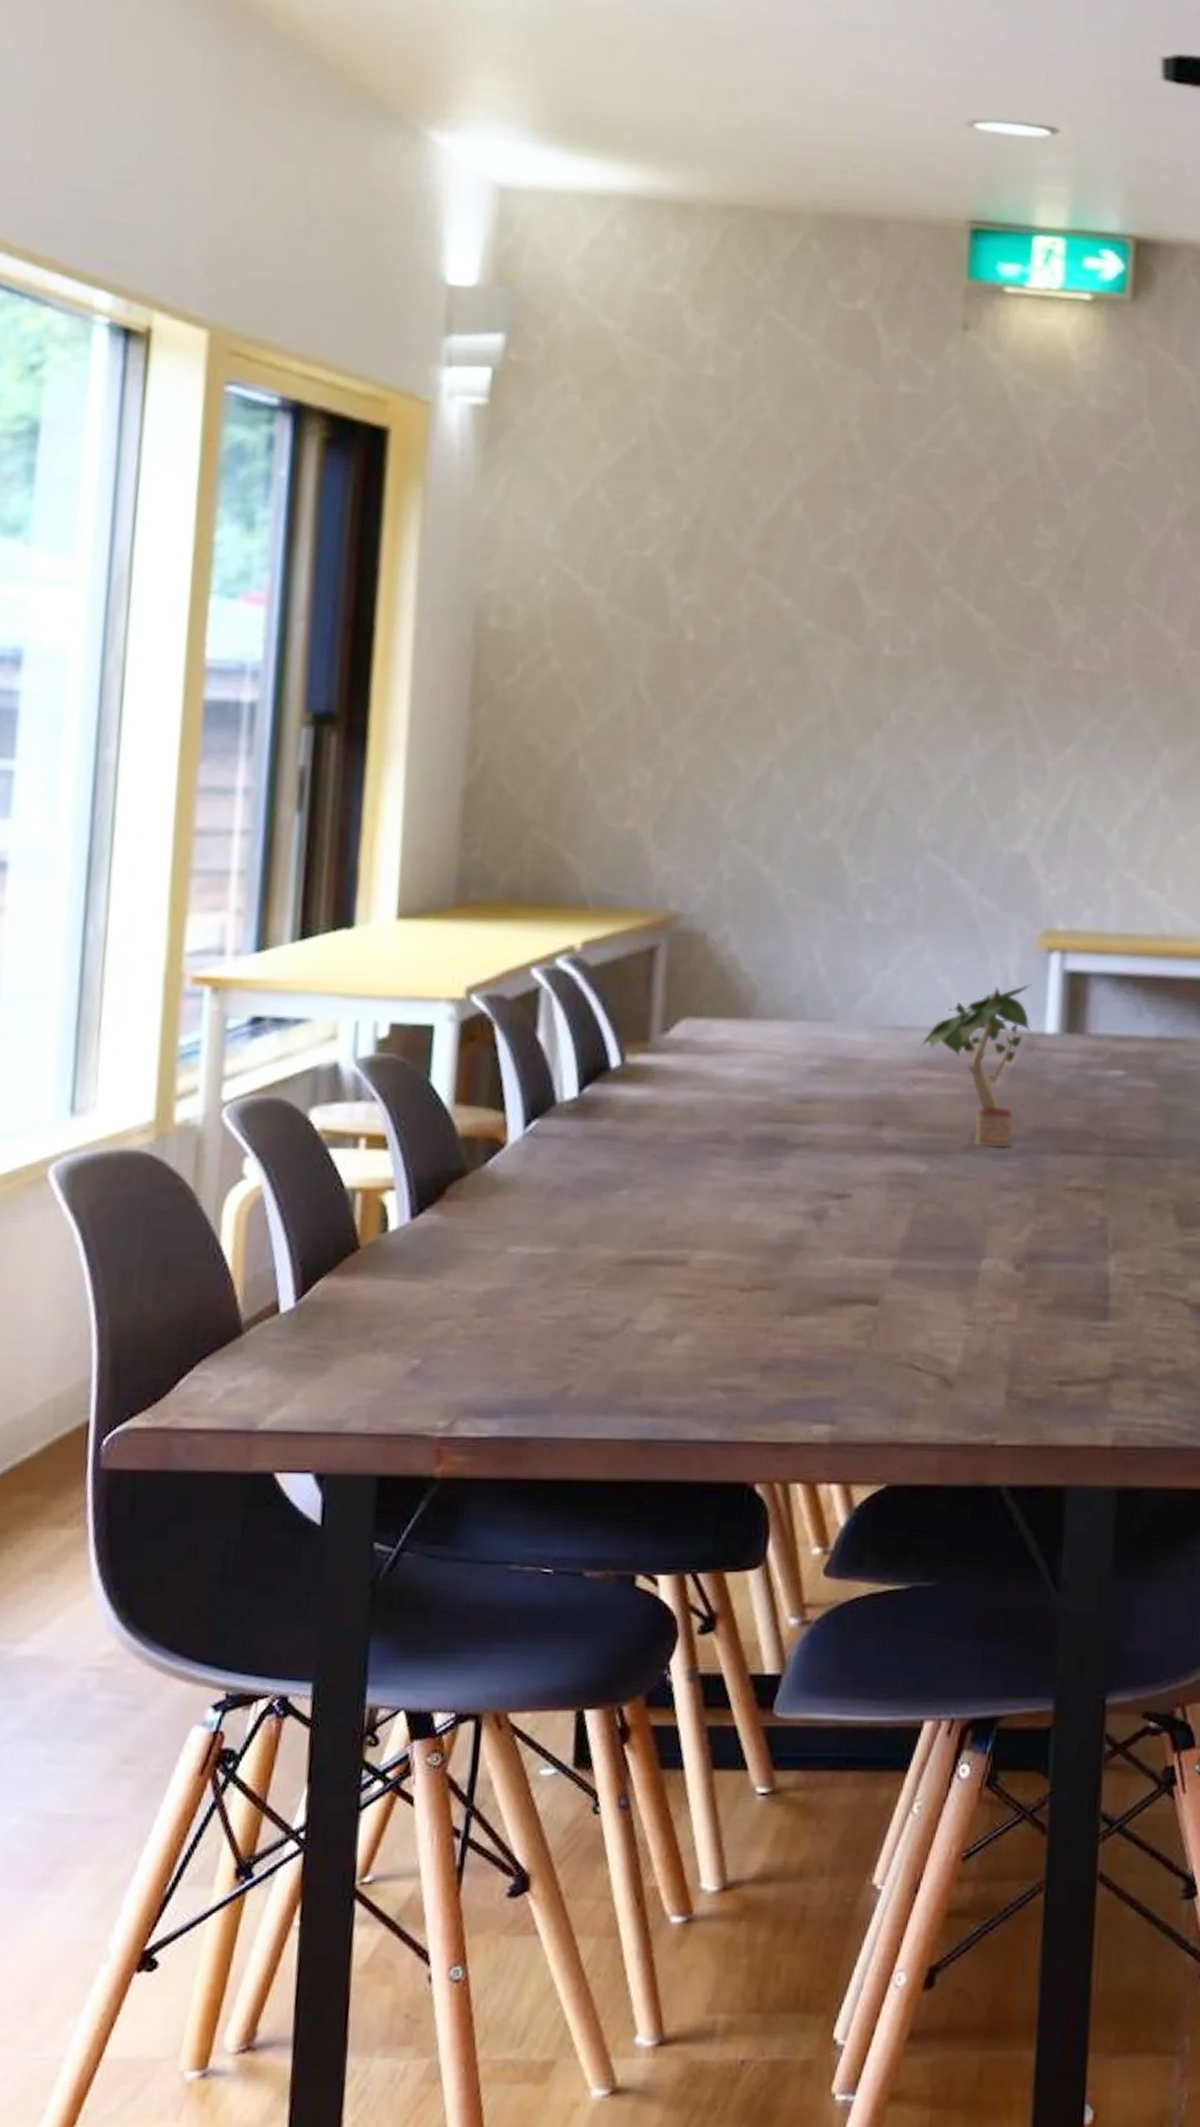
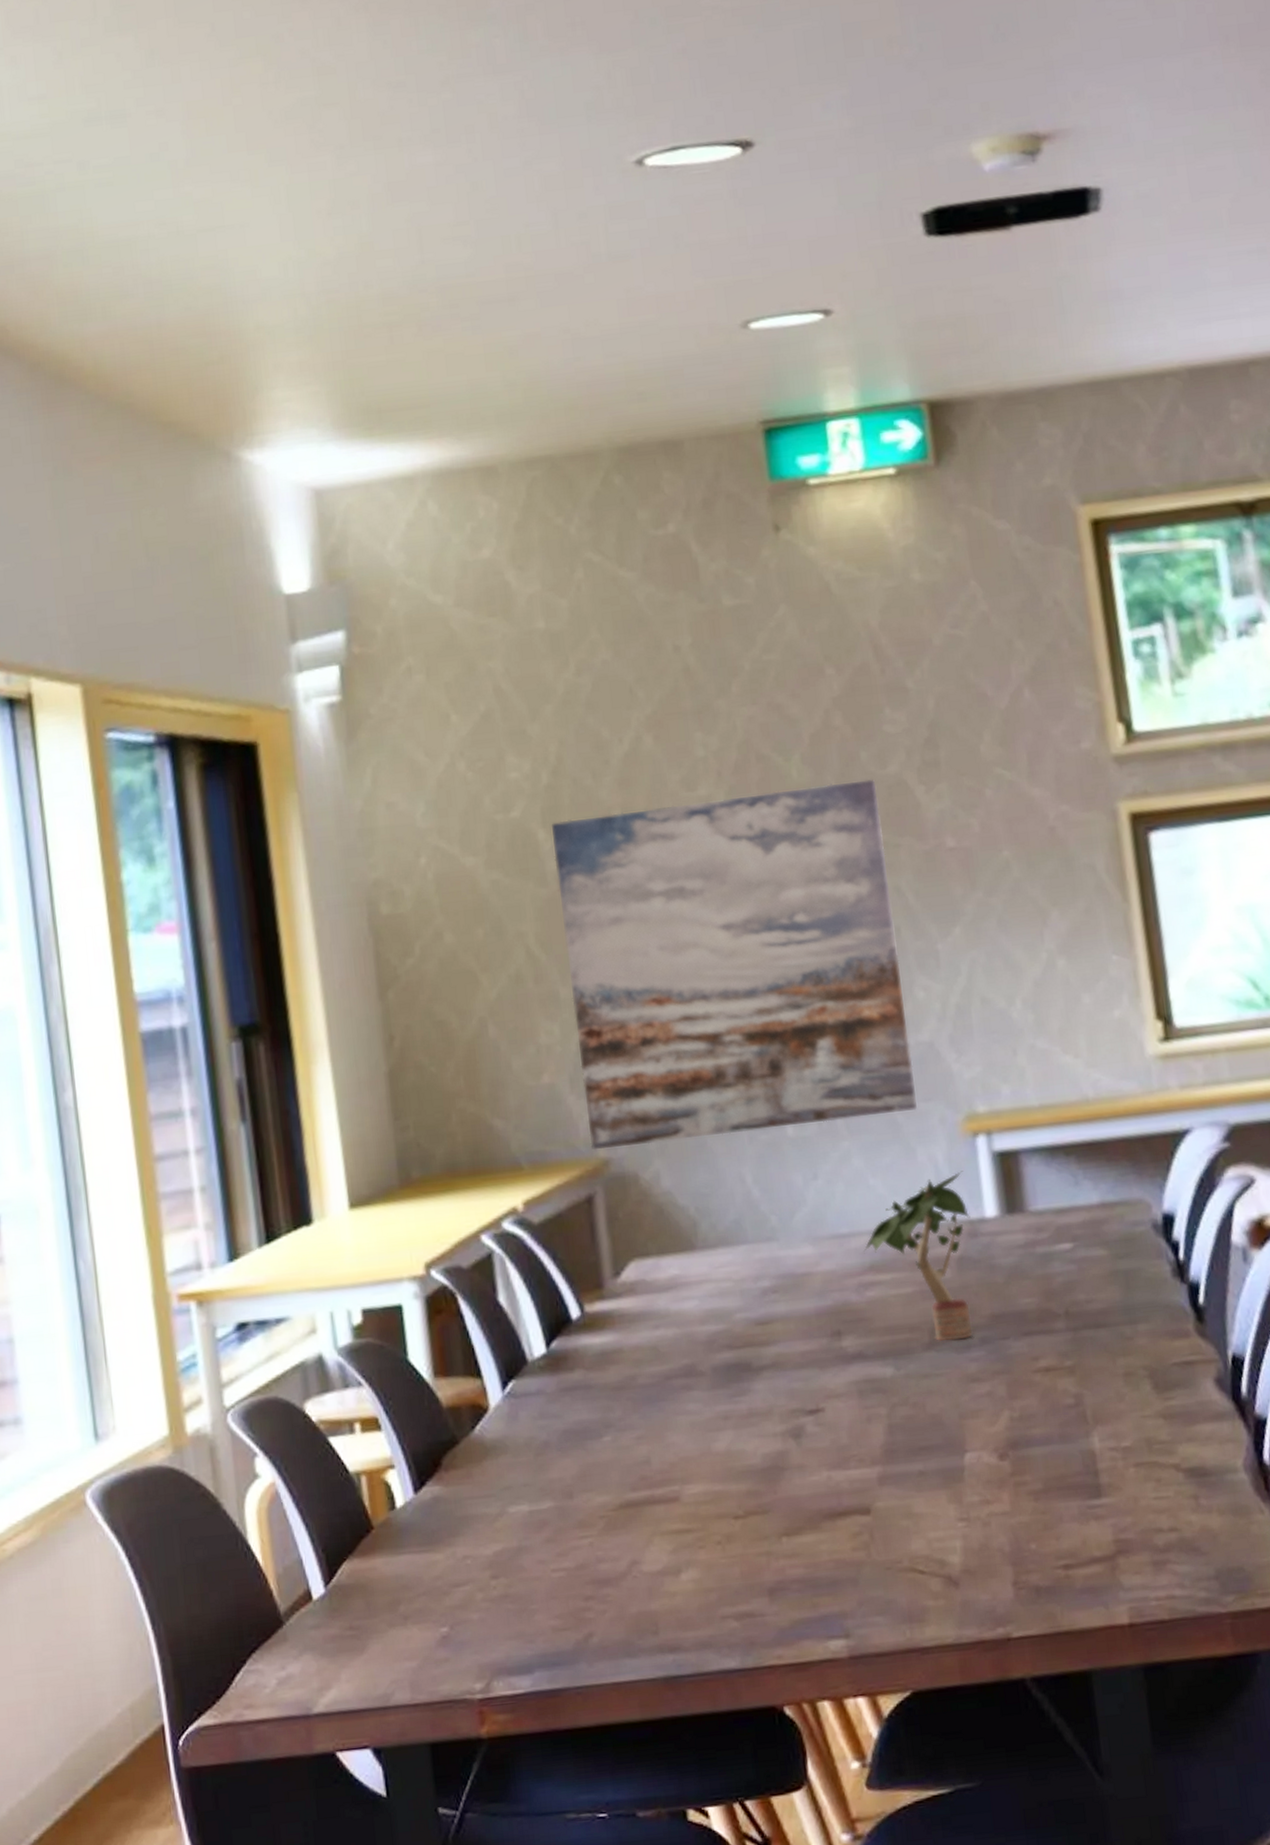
wall art: none [662,570,1017,918] -> present [551,779,917,1150]

